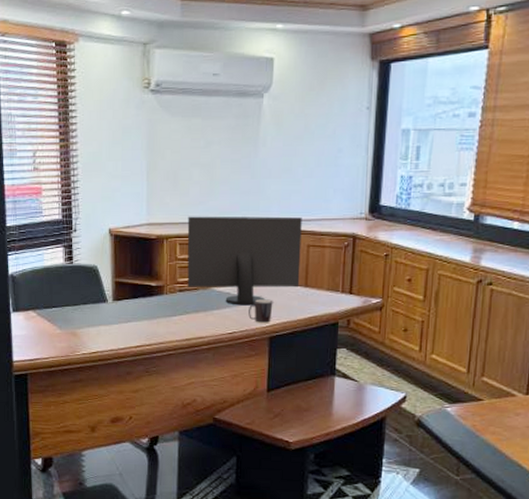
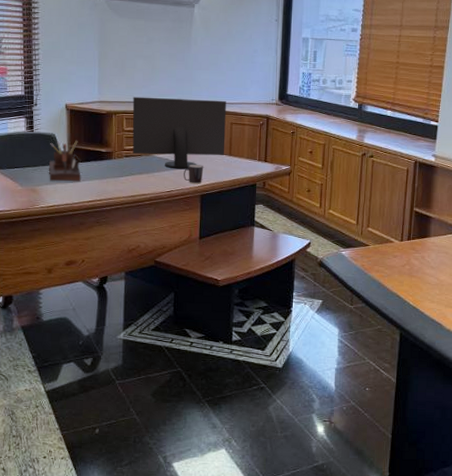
desk organizer: none [90,272,128,323] -> present [48,140,81,182]

